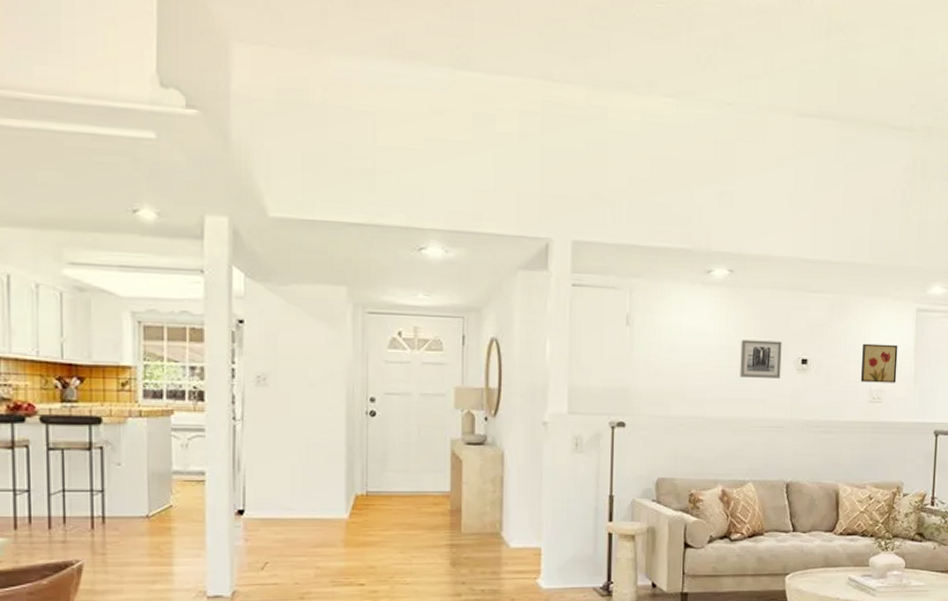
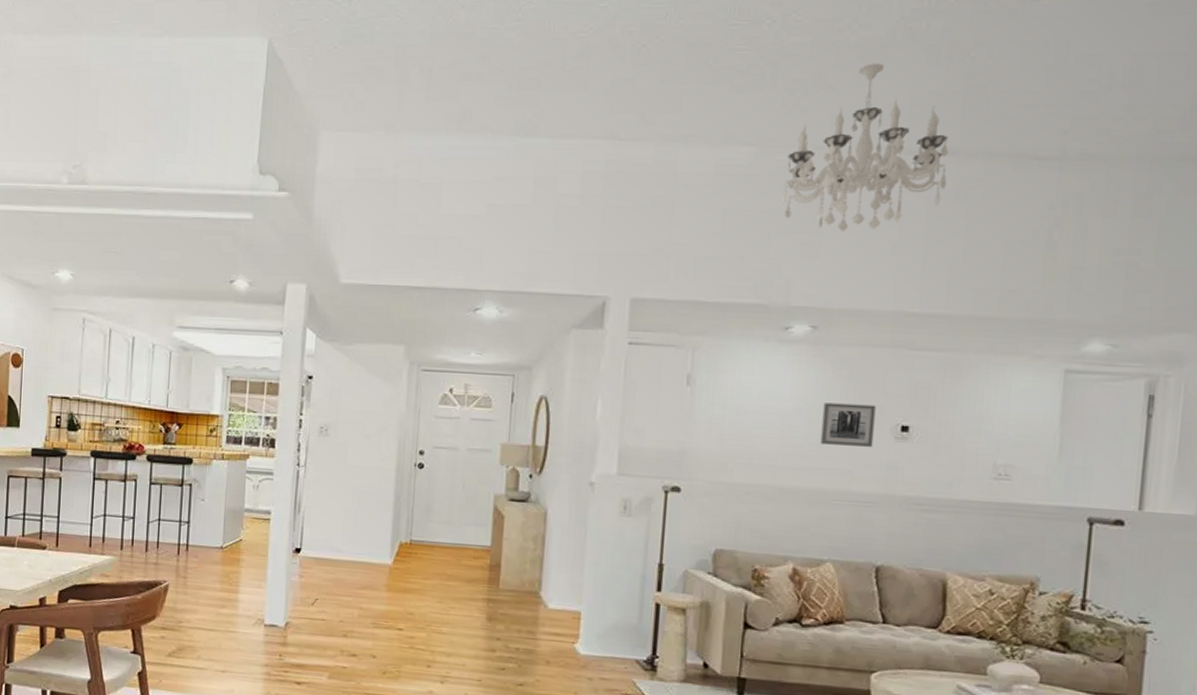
chandelier: none [700,29,830,184] -> present [781,63,949,233]
wall art: present [860,343,898,383] -> none [981,409,1037,458]

